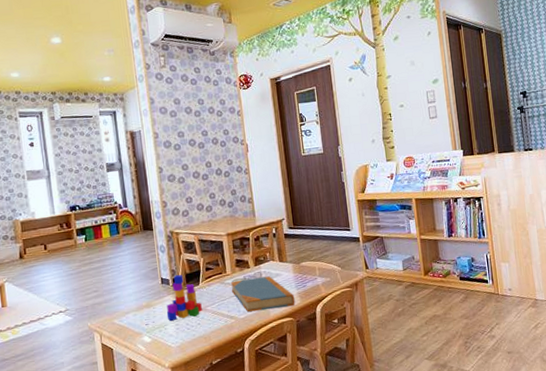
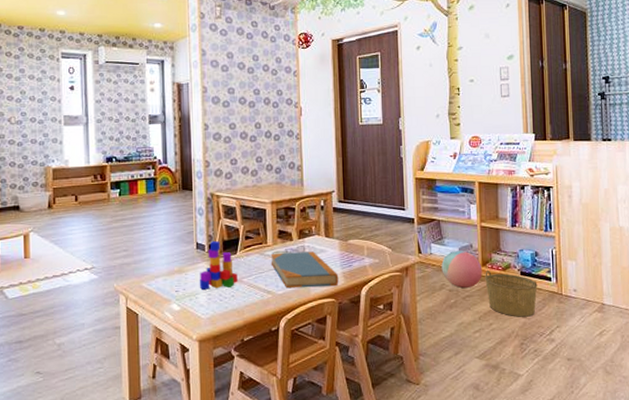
ball: none [387,262,426,298] -> present [441,249,483,289]
basket: none [427,279,476,319] -> present [485,271,538,317]

